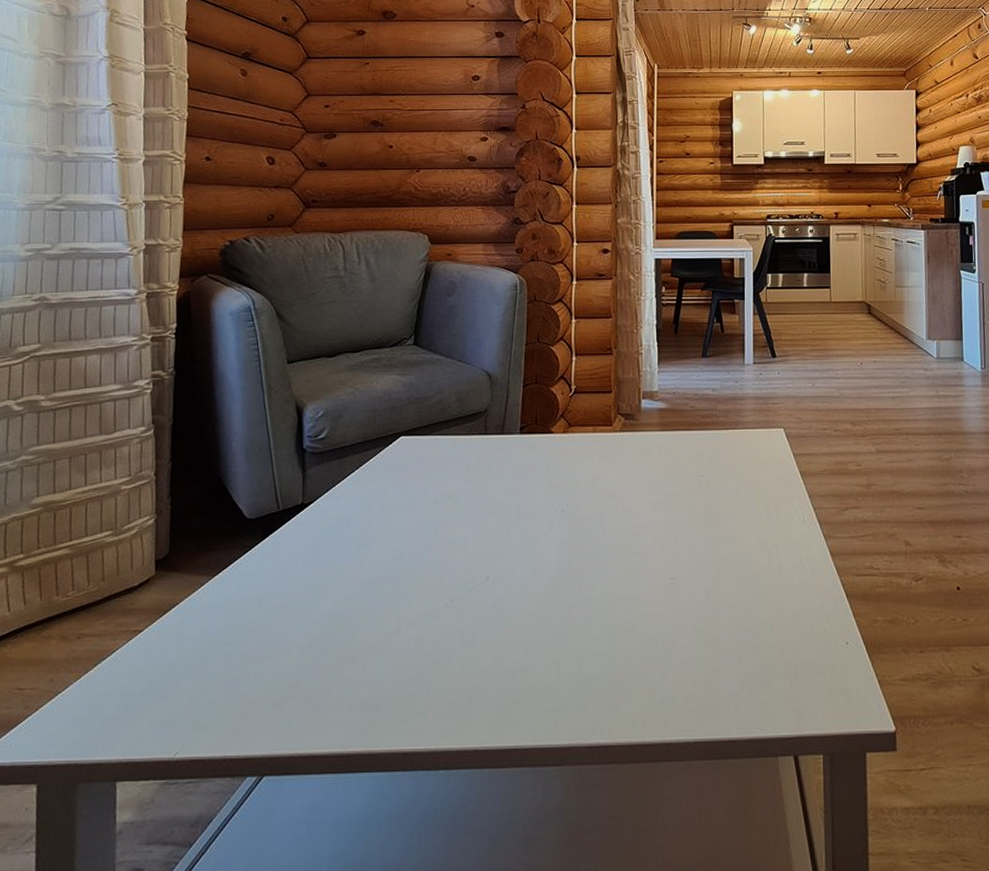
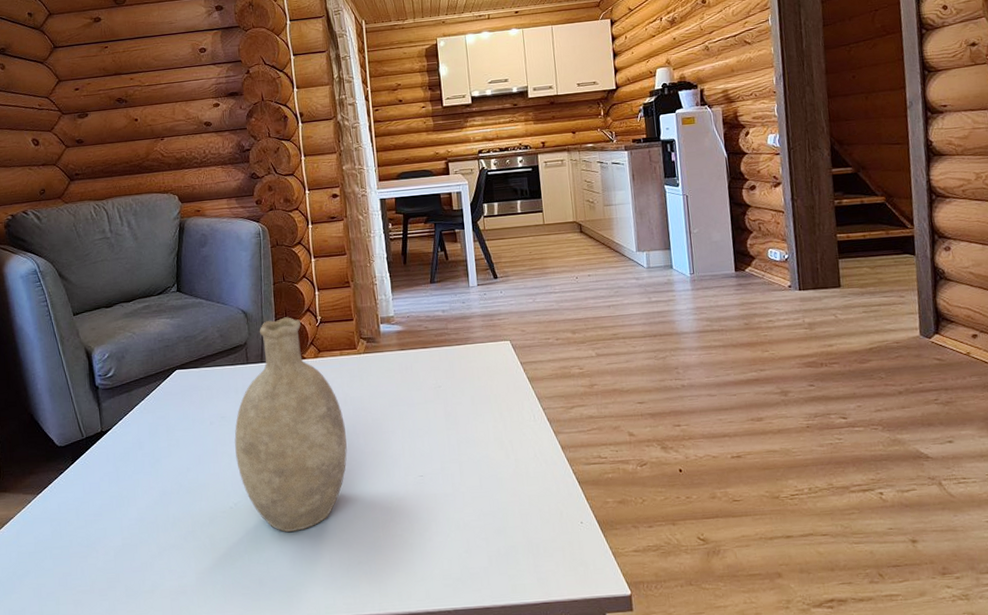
decorative vase: none [459,383,591,638] -> present [234,317,347,532]

